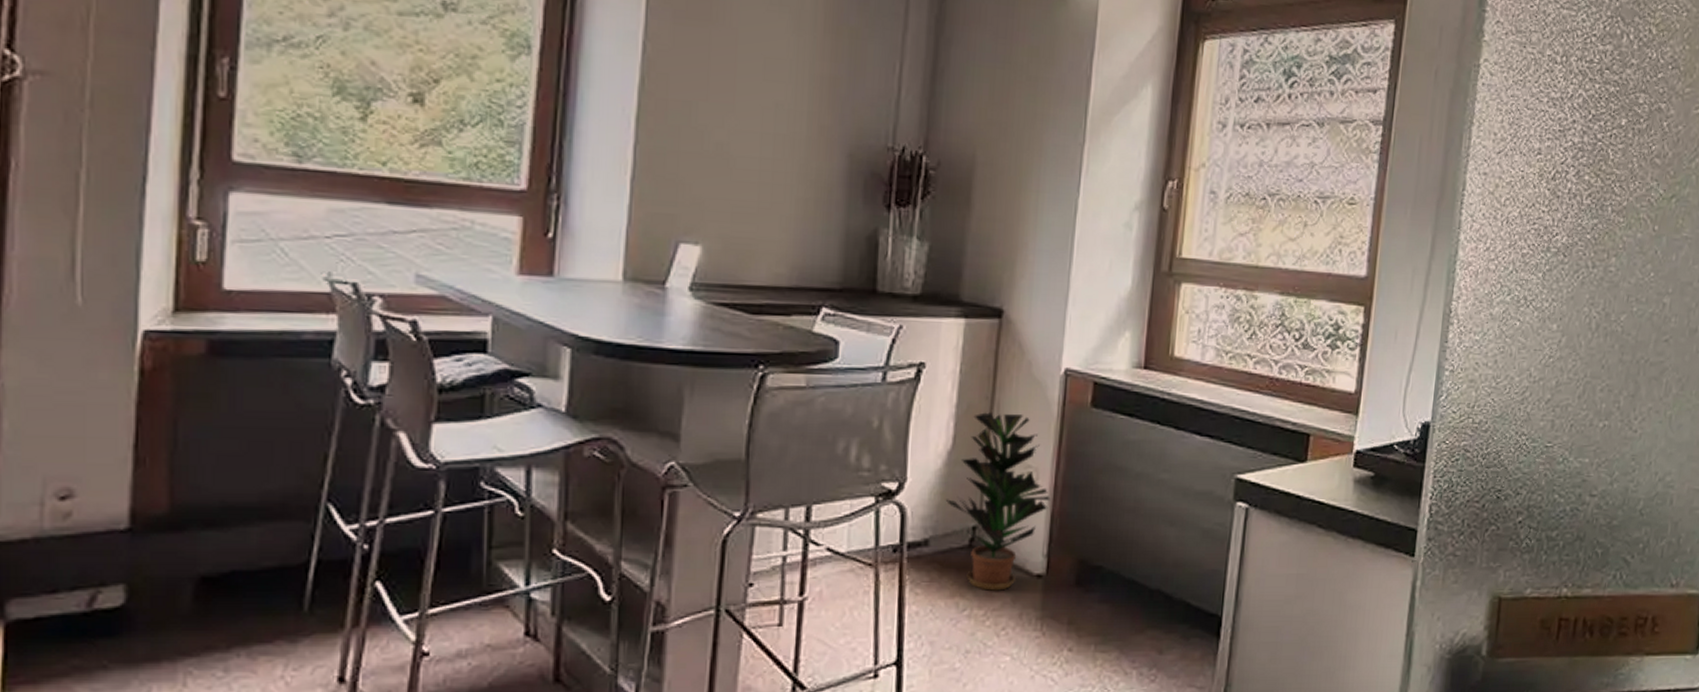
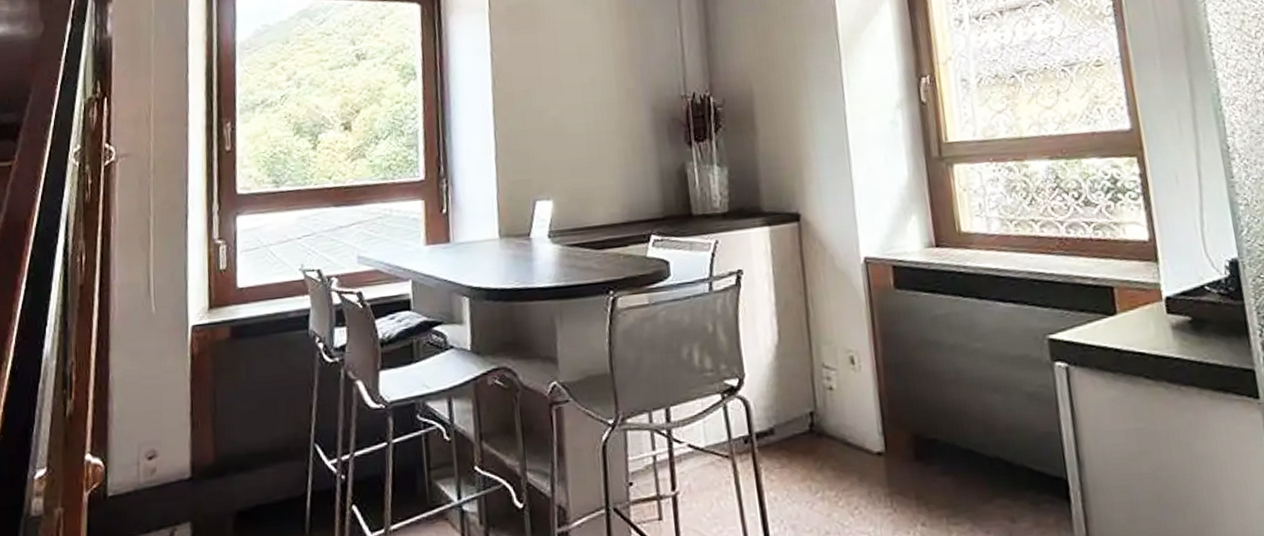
potted plant: present [946,412,1050,591] -> none [782,304,875,472]

